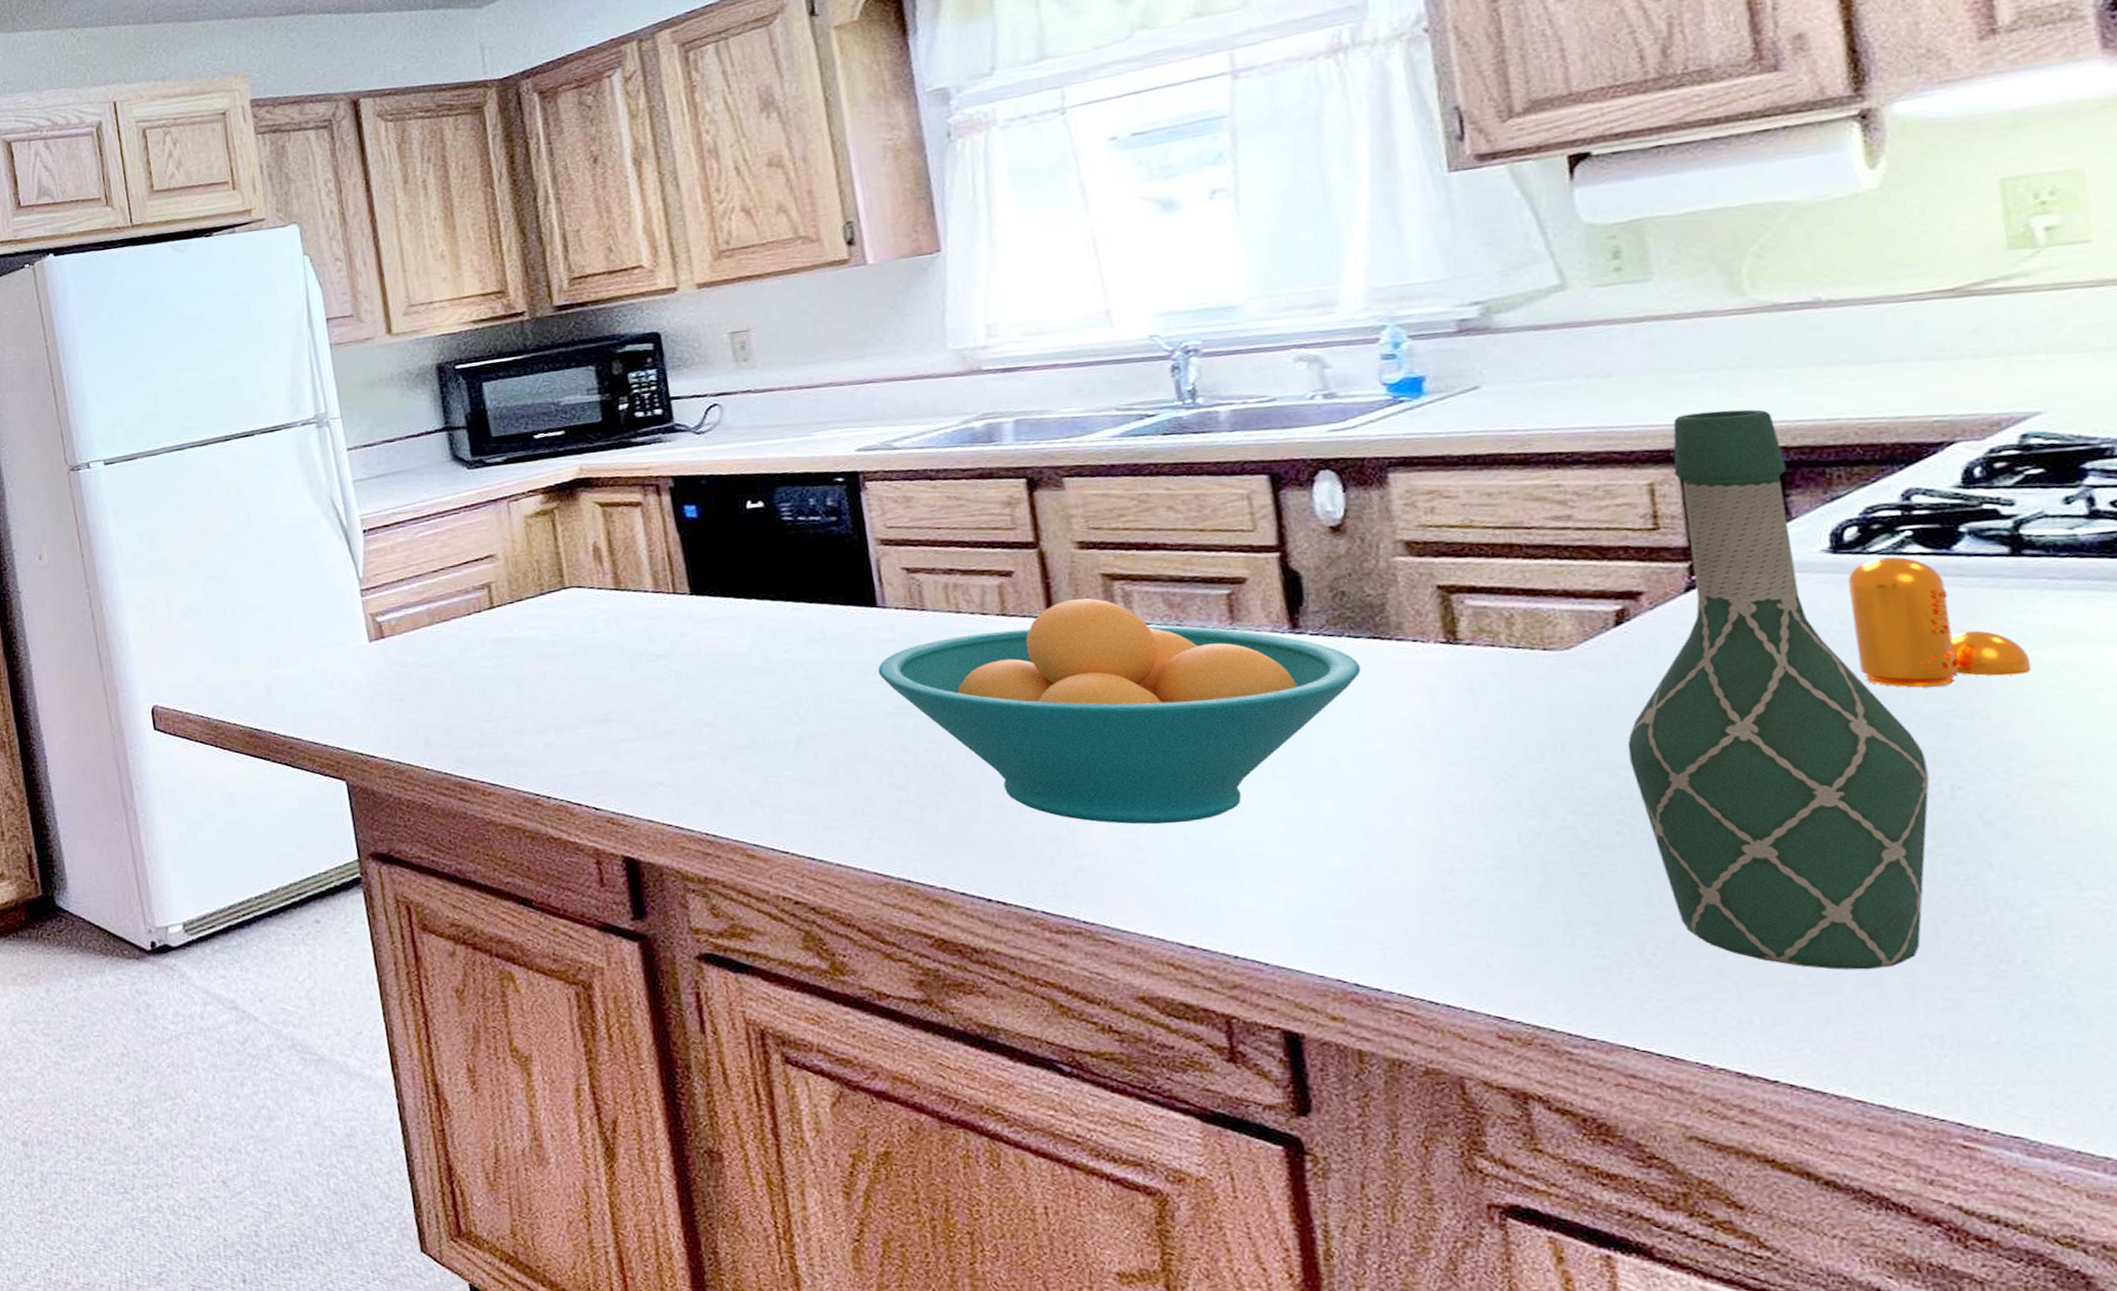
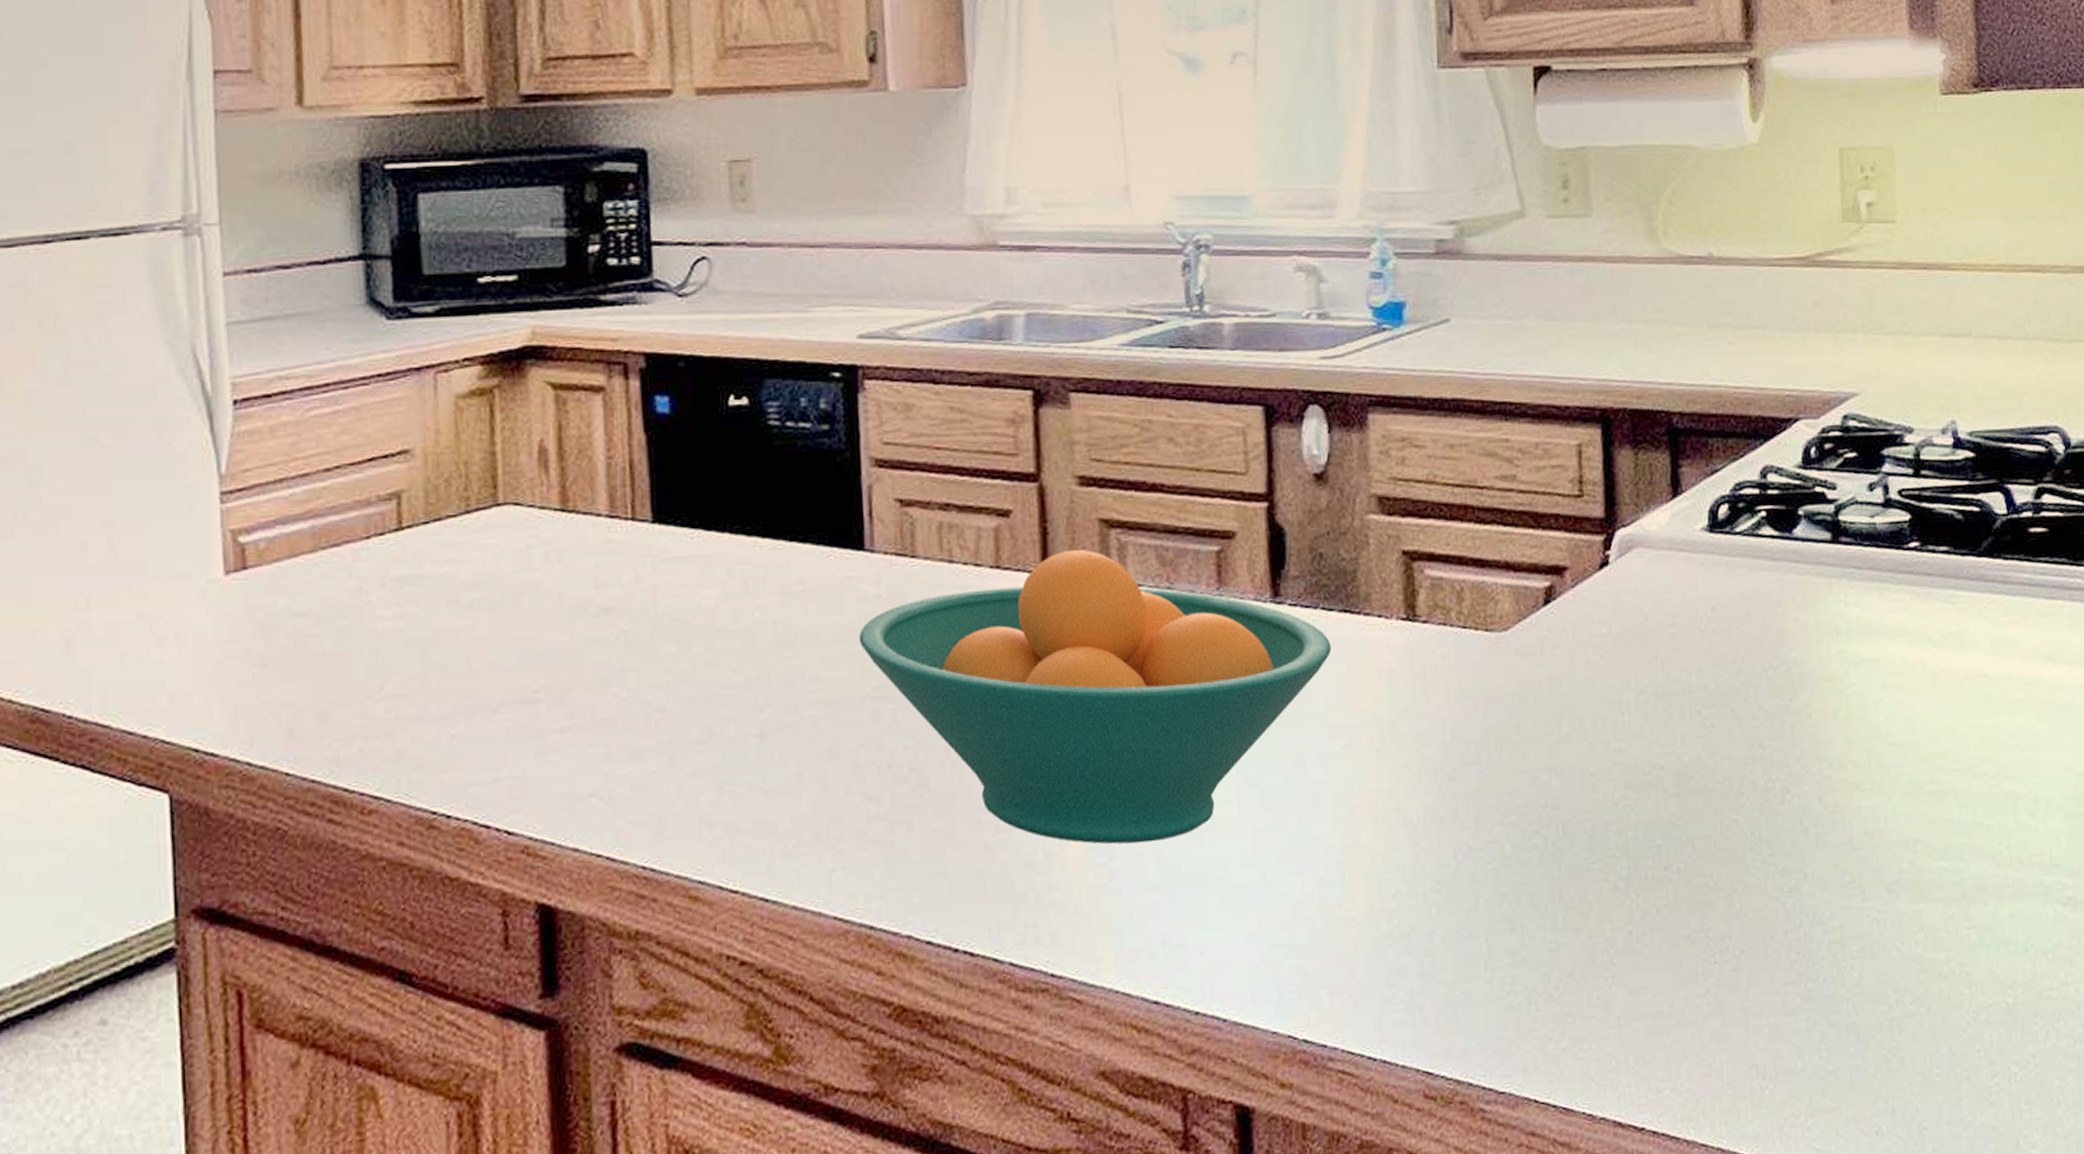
wine bottle: present [1627,409,1930,970] -> none [1547,367,1768,997]
pepper shaker: present [1847,556,2032,688] -> none [1719,538,1842,682]

